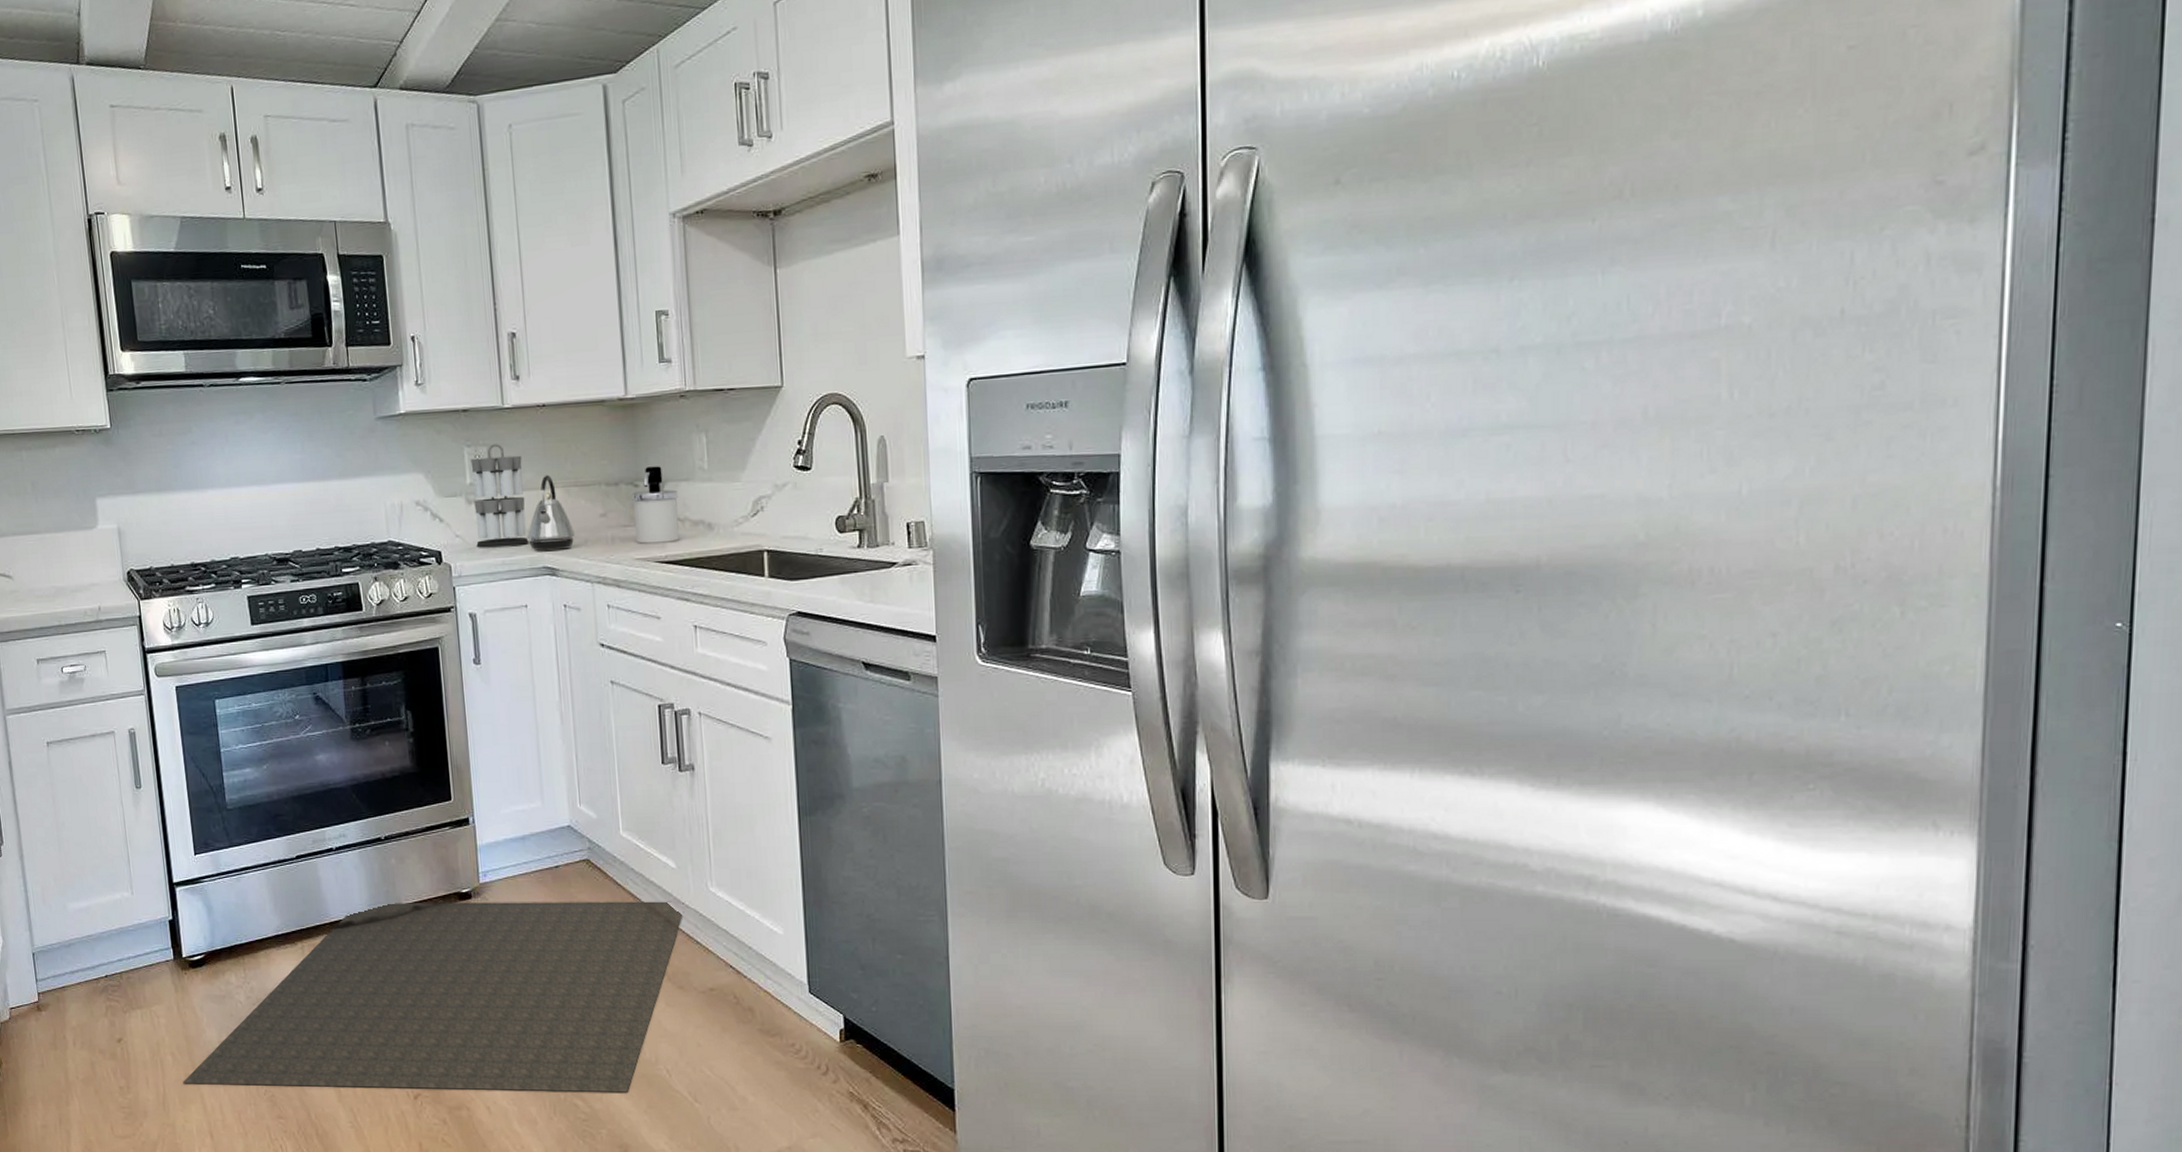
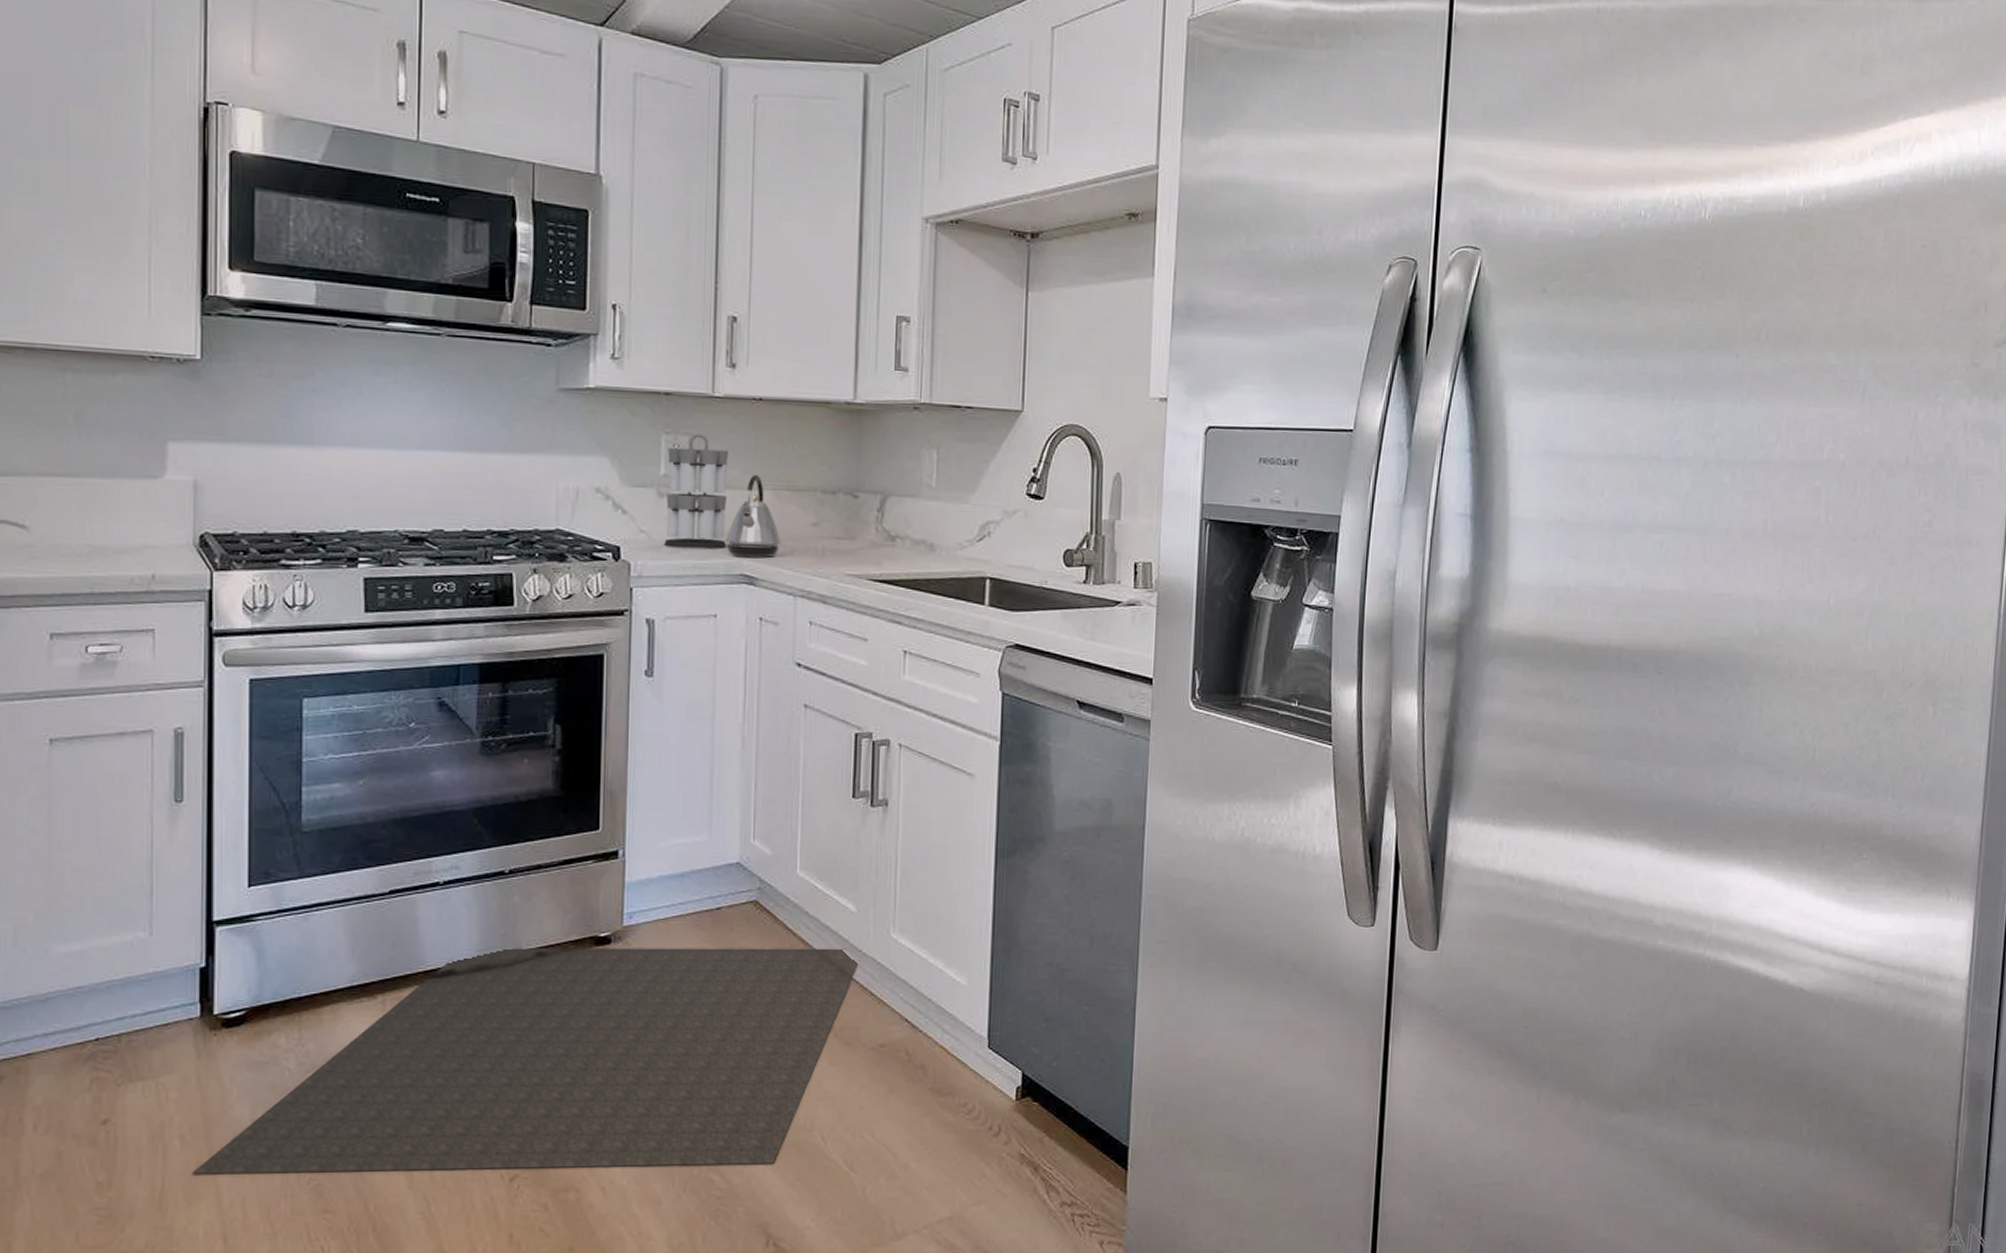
soap dispenser: present [631,466,680,544] -> none [849,478,901,560]

